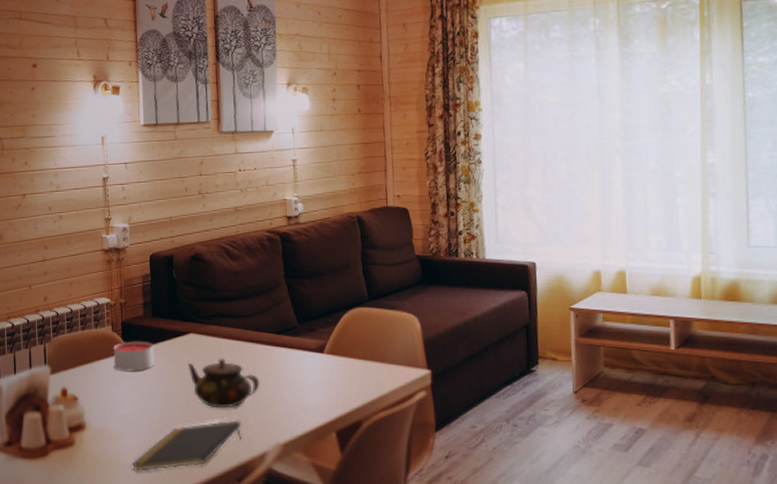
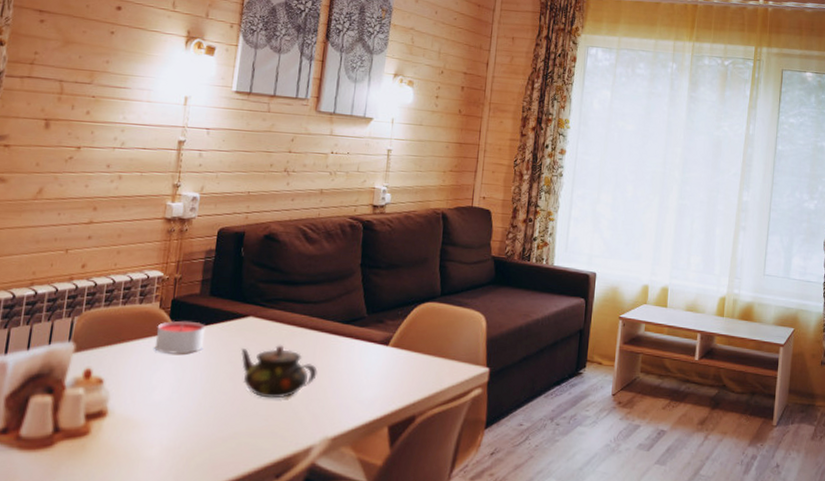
notepad: present [131,420,242,471] -> none [156,411,291,466]

